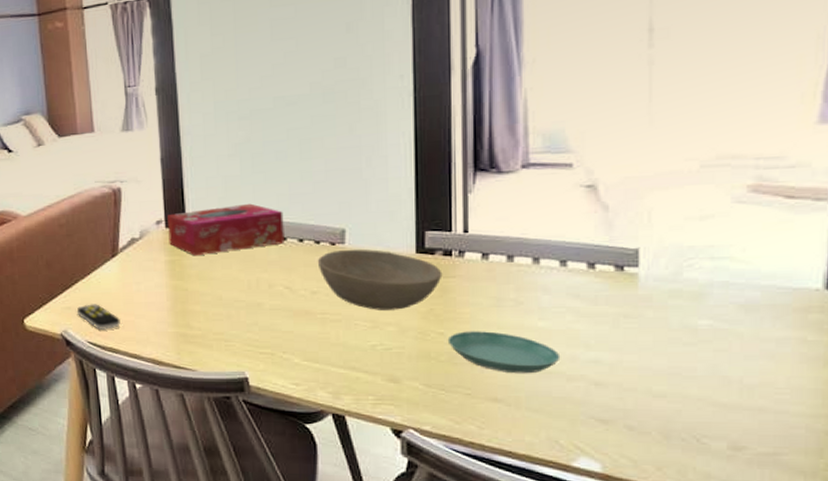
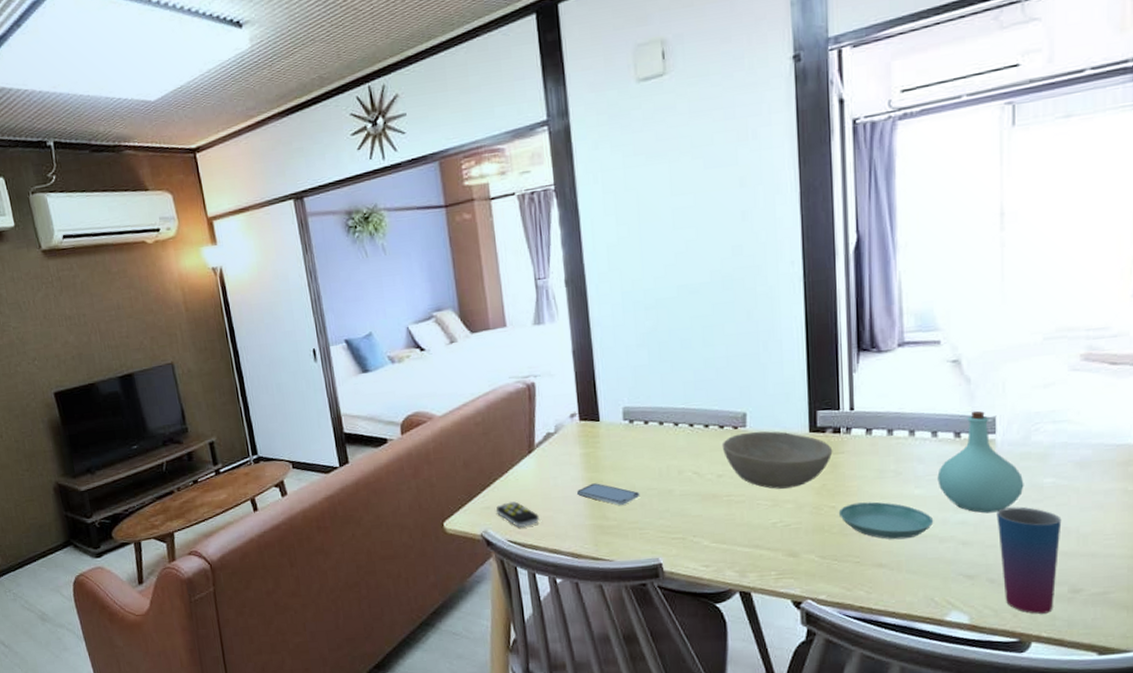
smartphone: none [159,291,227,315] -> present [576,483,640,505]
tissue box: present [167,203,284,256] -> none [581,392,692,448]
bottle: none [566,240,673,353] -> present [937,410,1024,513]
cup: none [638,349,720,470] -> present [996,507,1062,614]

